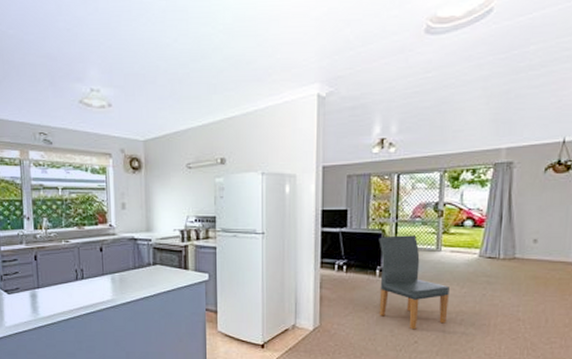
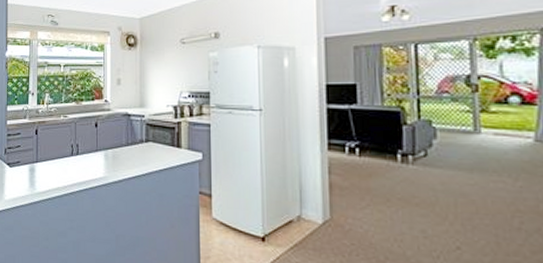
dining chair: present [379,235,449,330] -> none [397,113,500,232]

